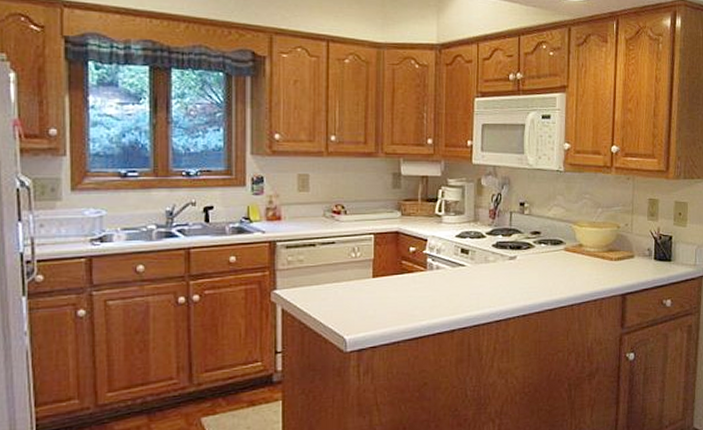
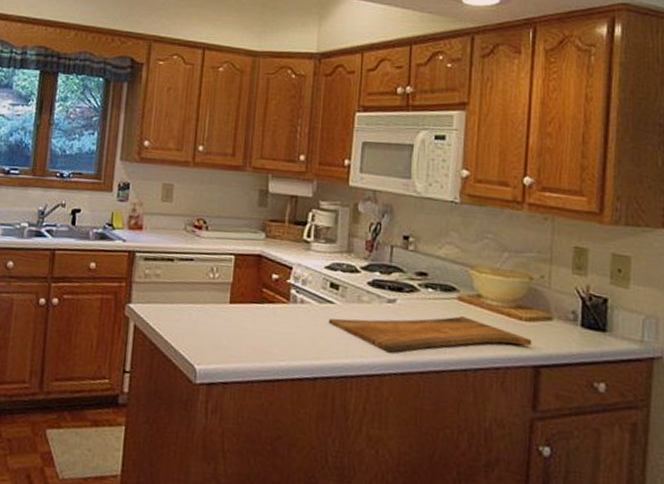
cutting board: none [461,263,620,300] -> present [328,316,532,353]

